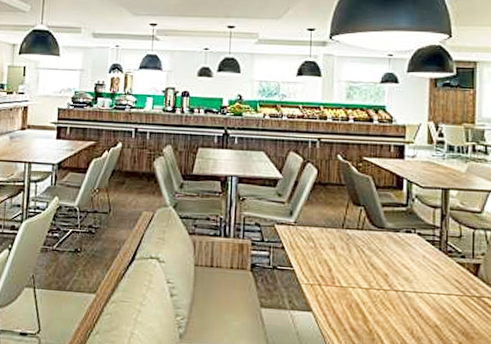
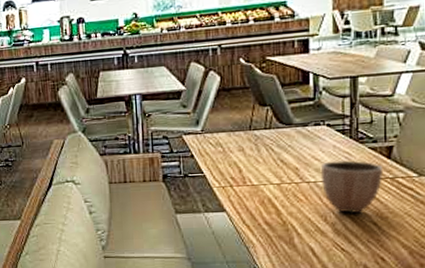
decorative bowl: none [410,271,471,331] -> present [322,160,384,214]

